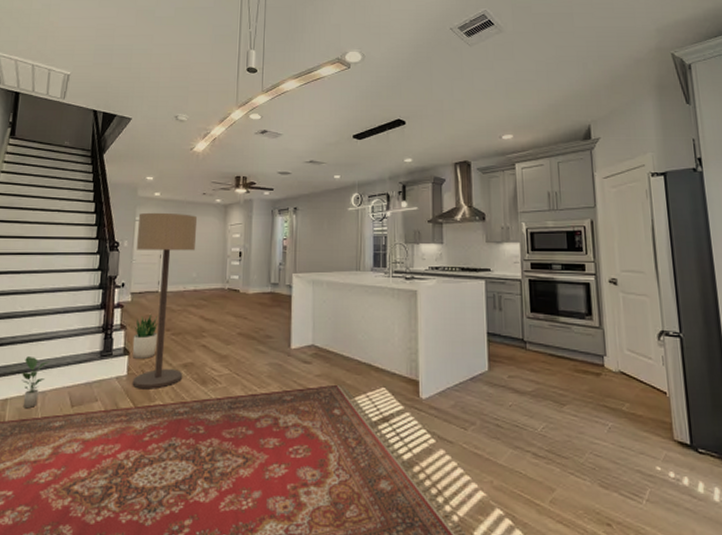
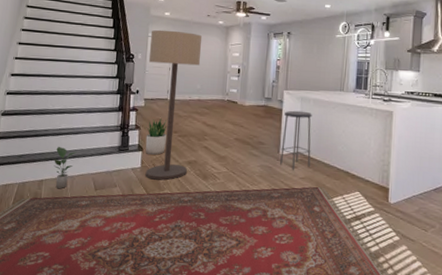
bar stool: none [292,296,327,367] -> present [280,110,312,171]

